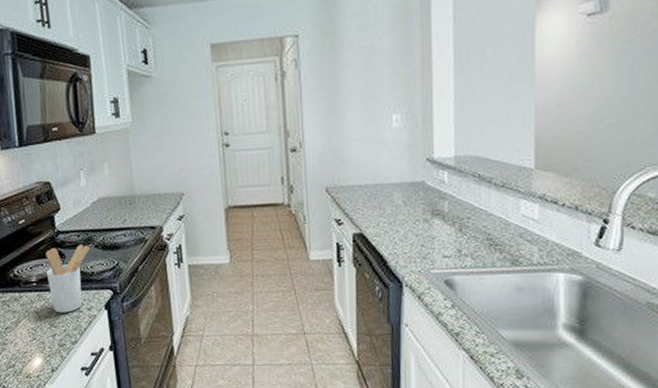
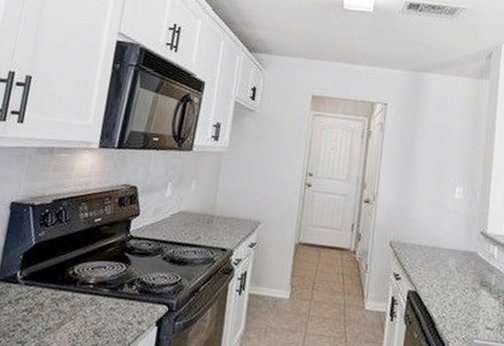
utensil holder: present [46,244,90,313] -> none [102,252,158,323]

